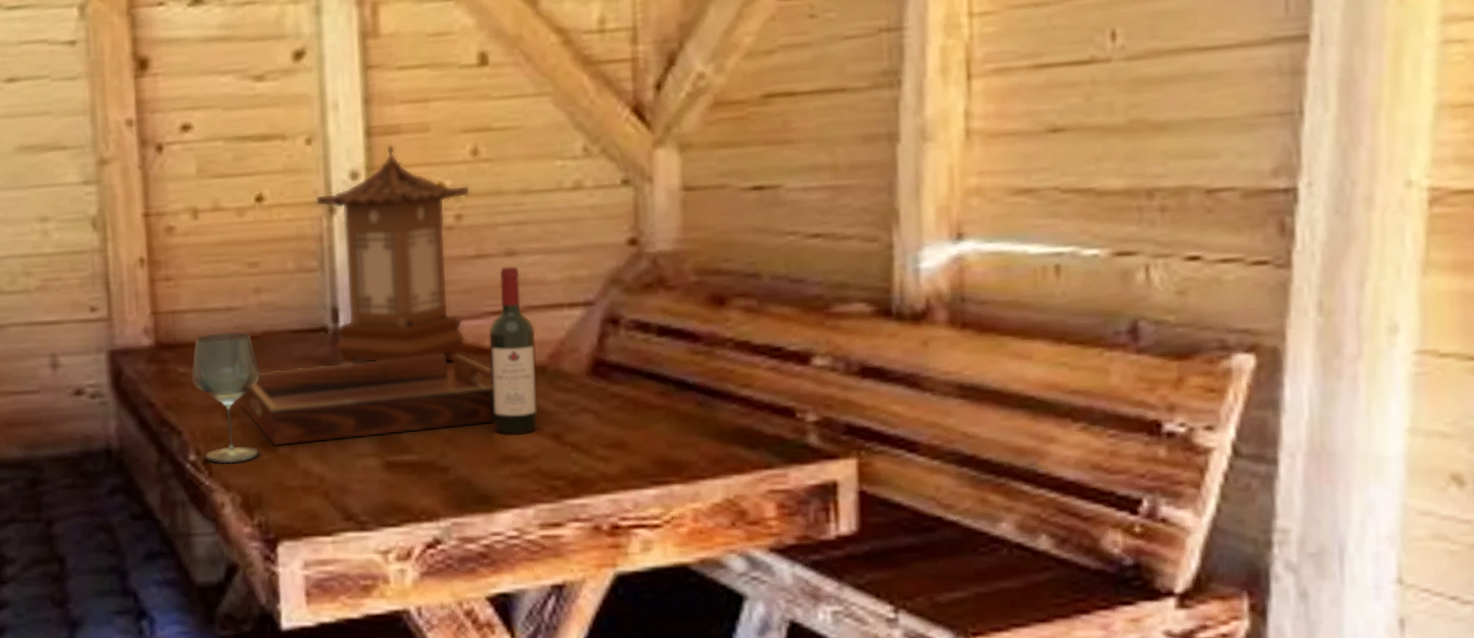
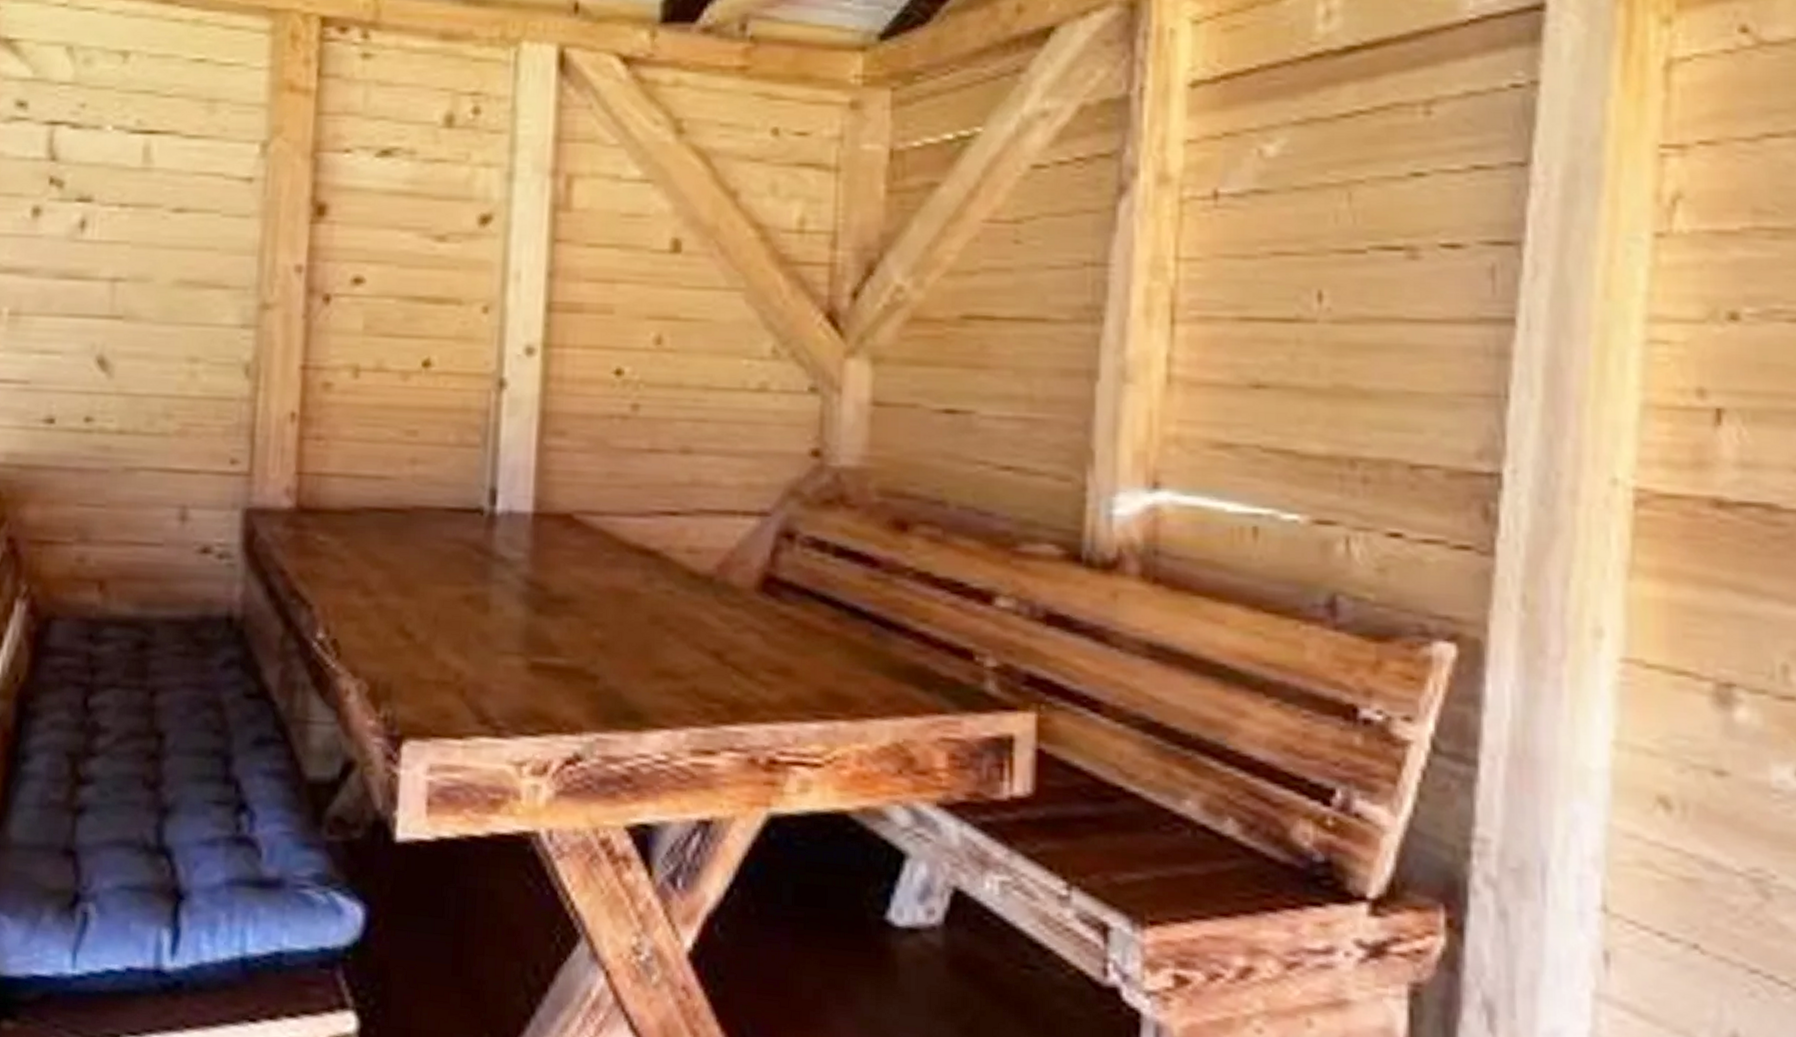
wine glass: present [191,331,260,464] -> none [330,501,406,647]
serving tray: present [240,353,494,447] -> none [379,548,655,634]
lantern: present [315,145,471,365] -> none [485,323,651,562]
wine bottle: present [489,266,539,435] -> none [651,464,705,649]

